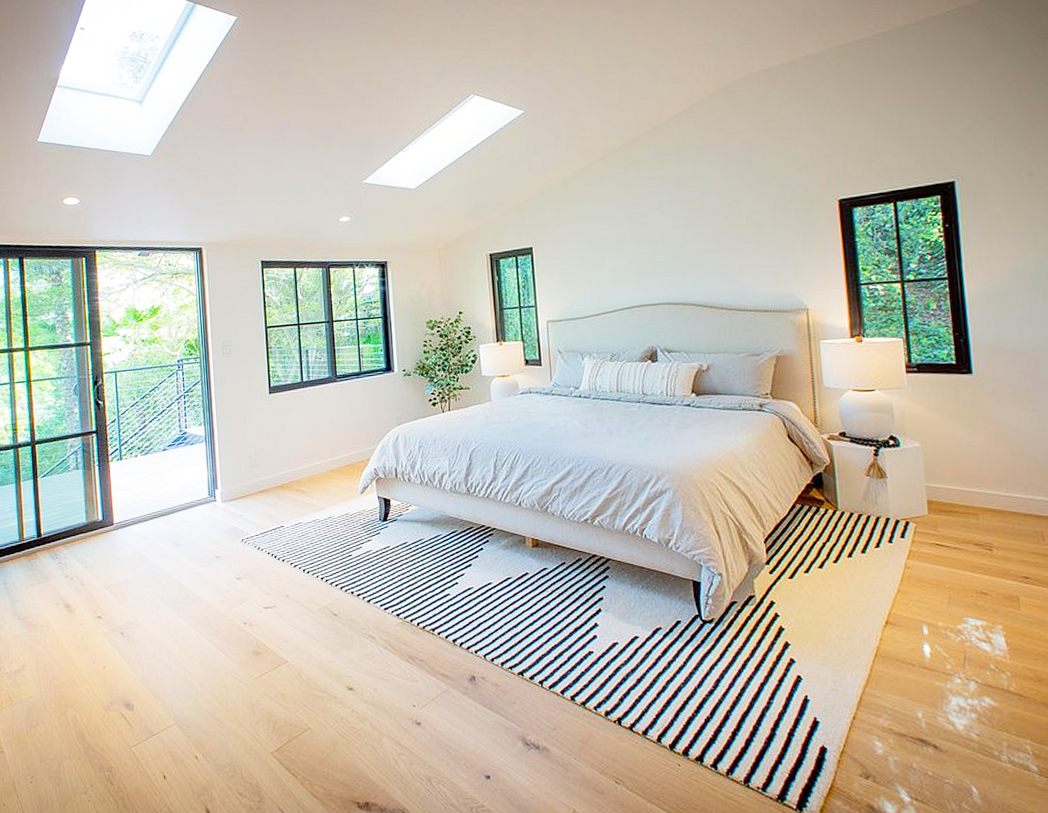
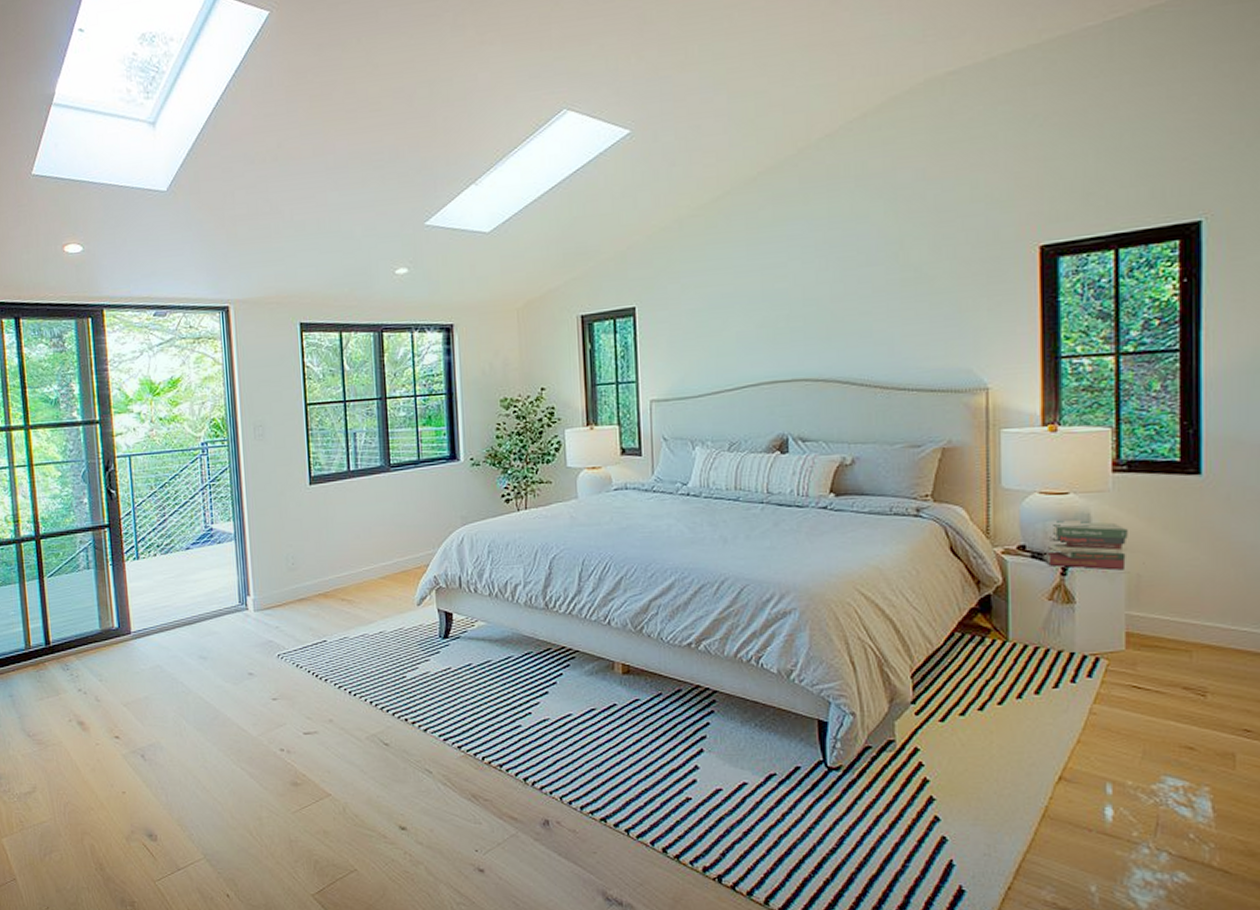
books: none [859,412,923,451] -> present [1043,521,1128,570]

